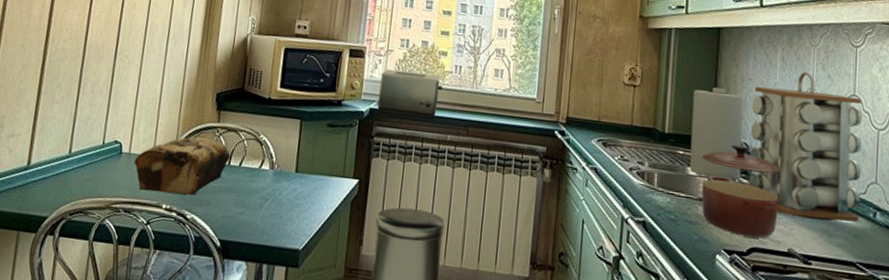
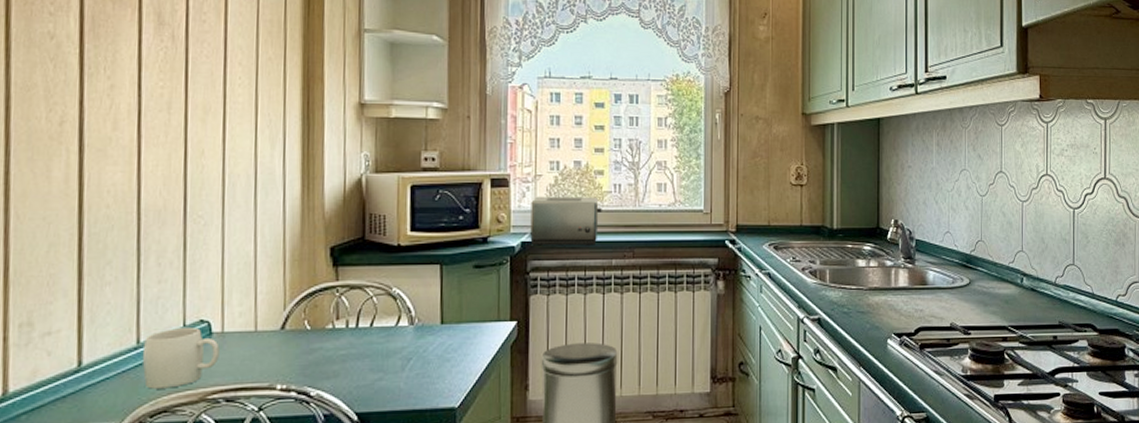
mug: none [70,144,126,194] -> present [141,328,220,389]
bread loaf: present [134,137,231,195] -> none [230,300,357,373]
paper towel holder: present [689,87,744,180] -> none [858,178,906,266]
saucepan: present [701,144,781,239] -> none [870,232,941,318]
spice rack: present [749,71,862,222] -> none [913,154,1009,293]

